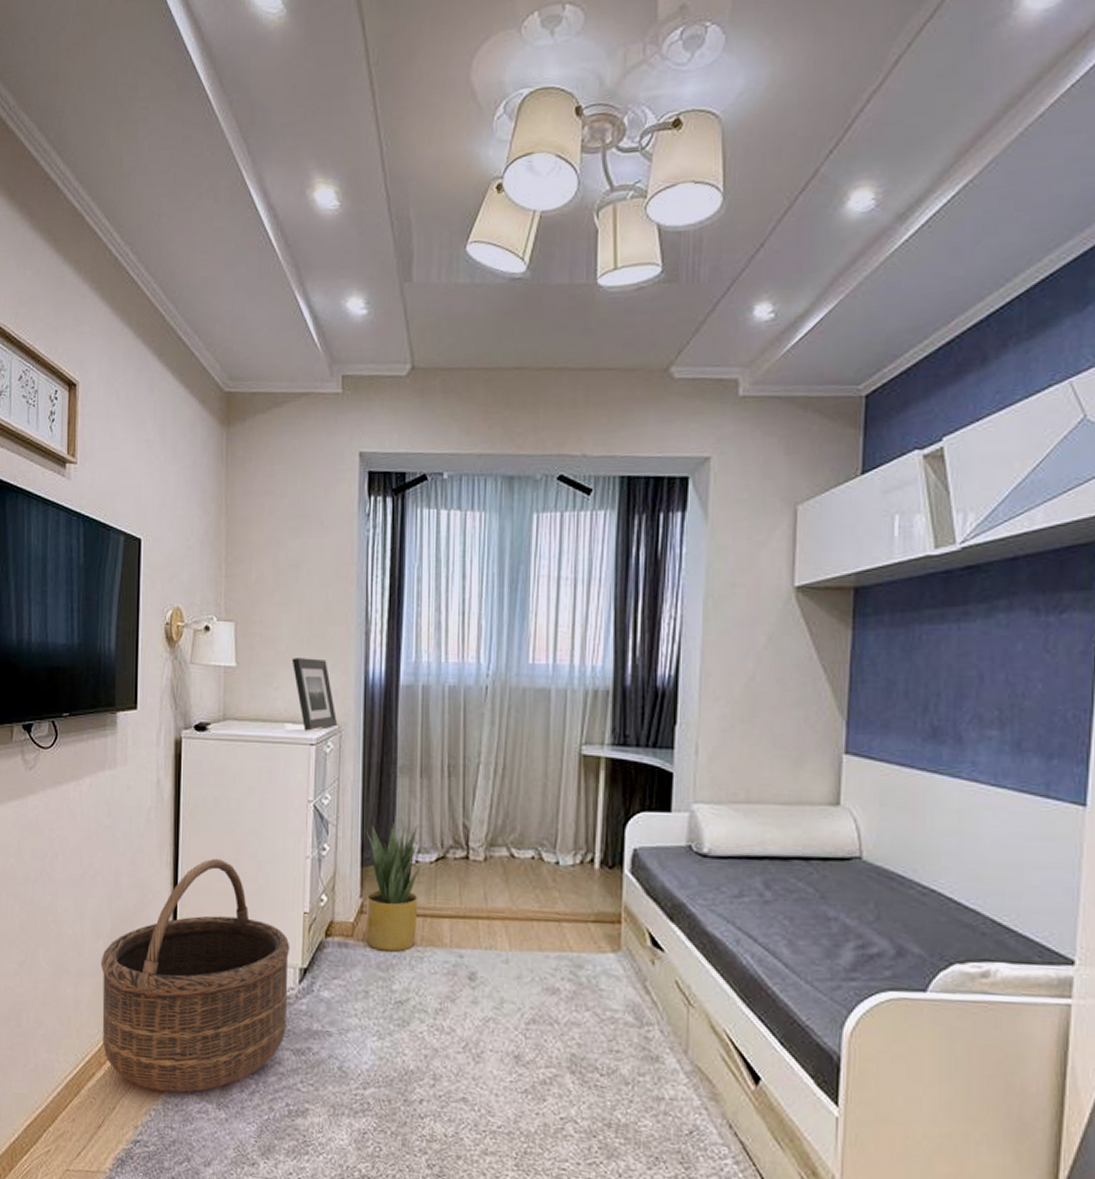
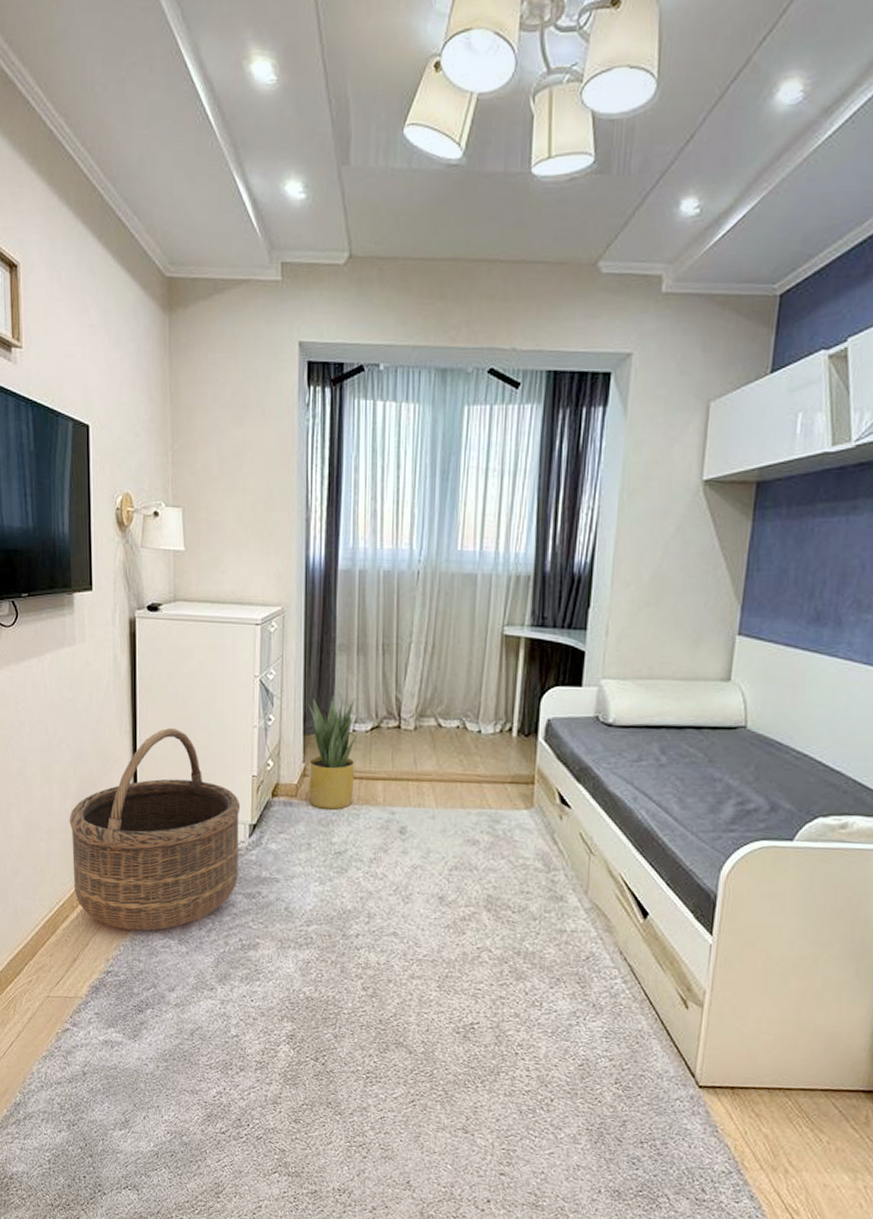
picture frame: present [291,658,338,731] -> none [237,543,281,612]

